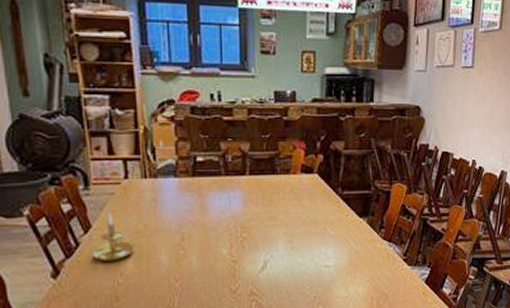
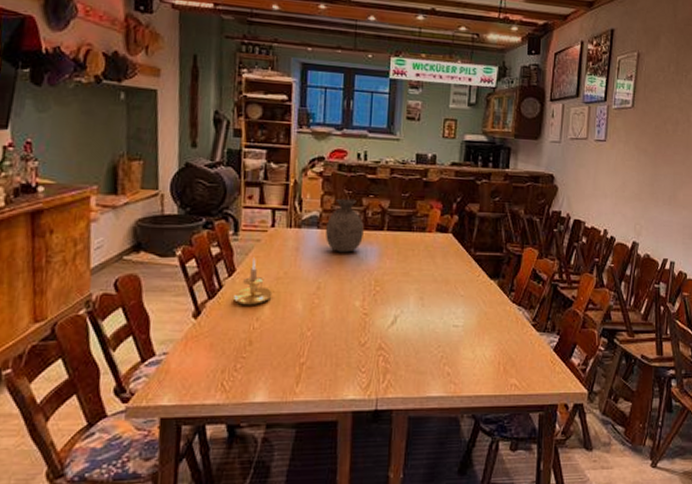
vase: none [184,143,225,201] -> present [326,198,364,253]

